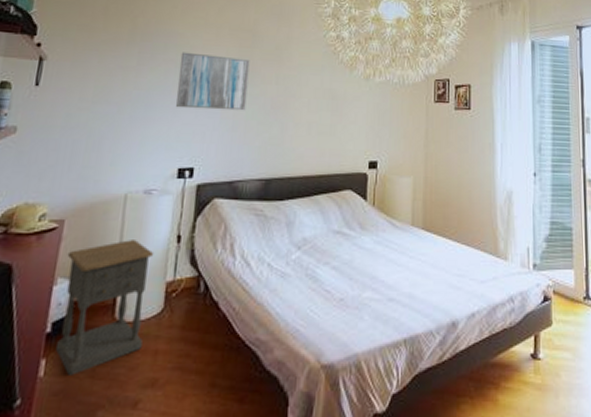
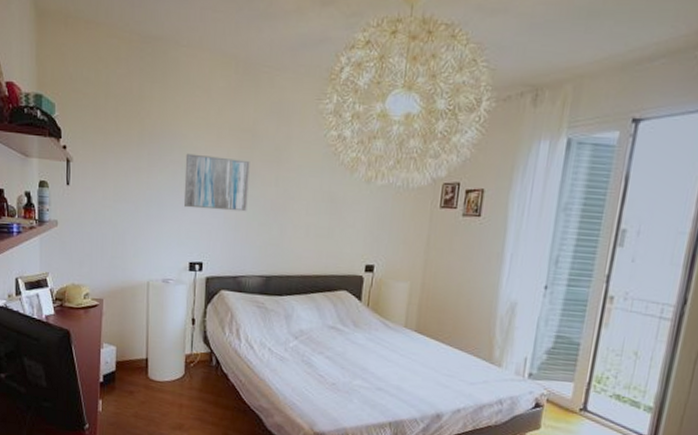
nightstand: present [56,240,154,375] -> none [108,319,174,414]

